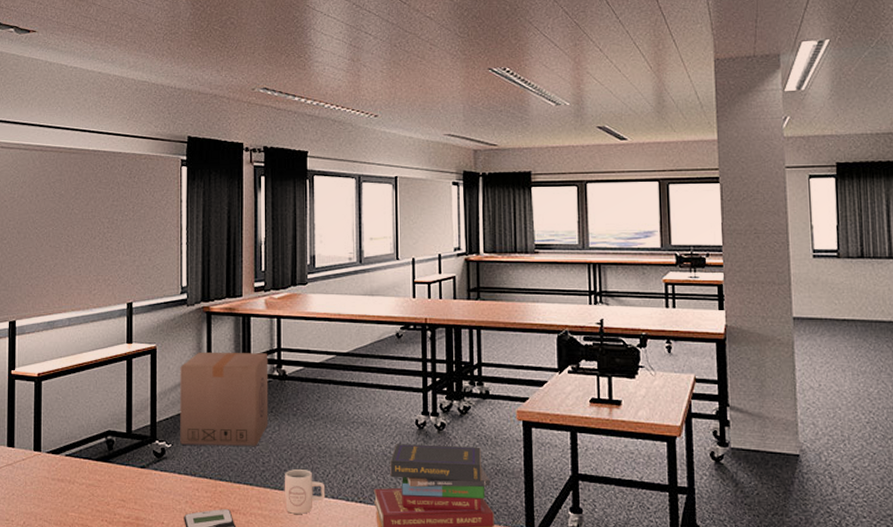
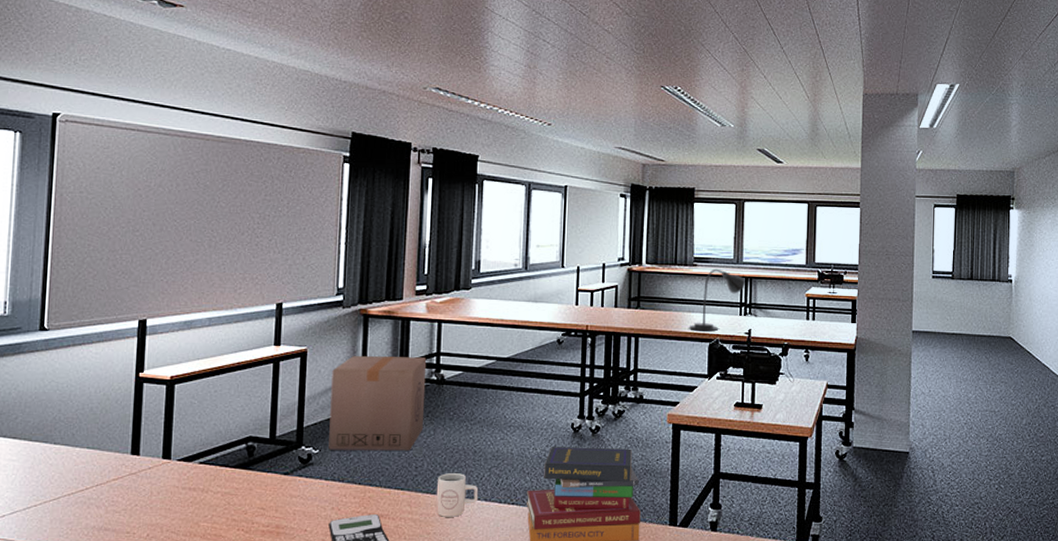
desk lamp: none [534,255,593,322] -> present [688,269,745,332]

